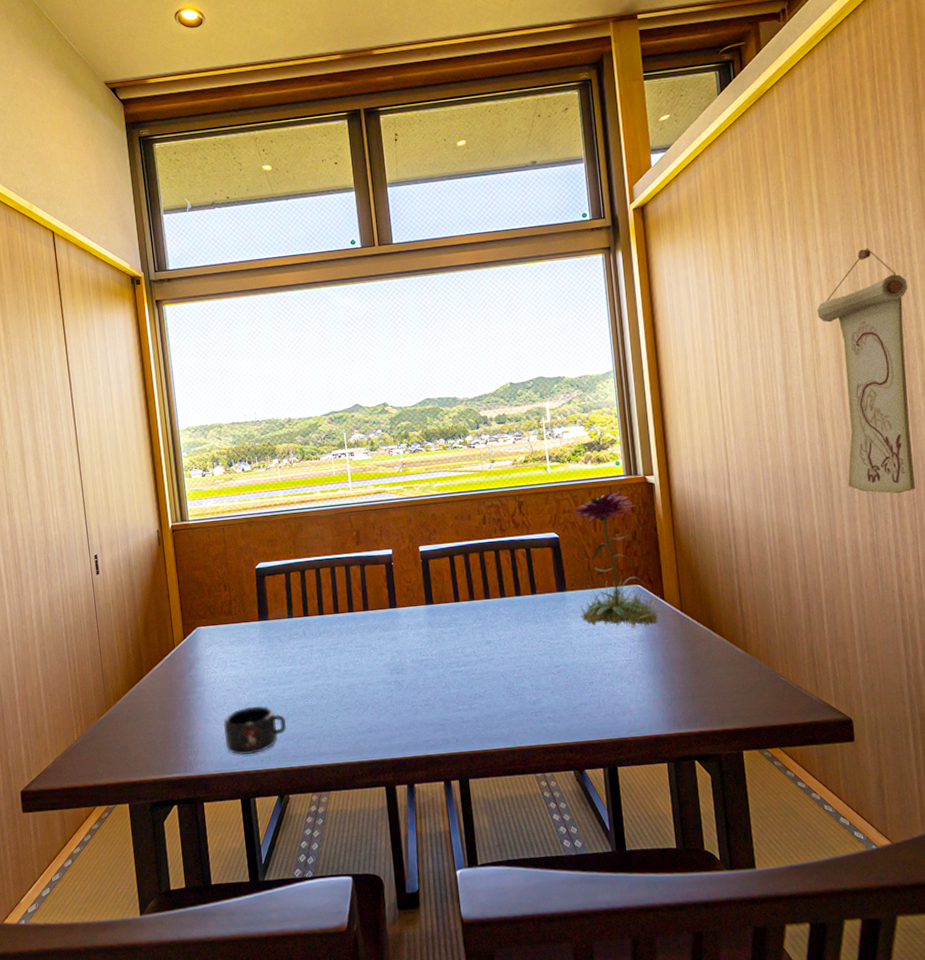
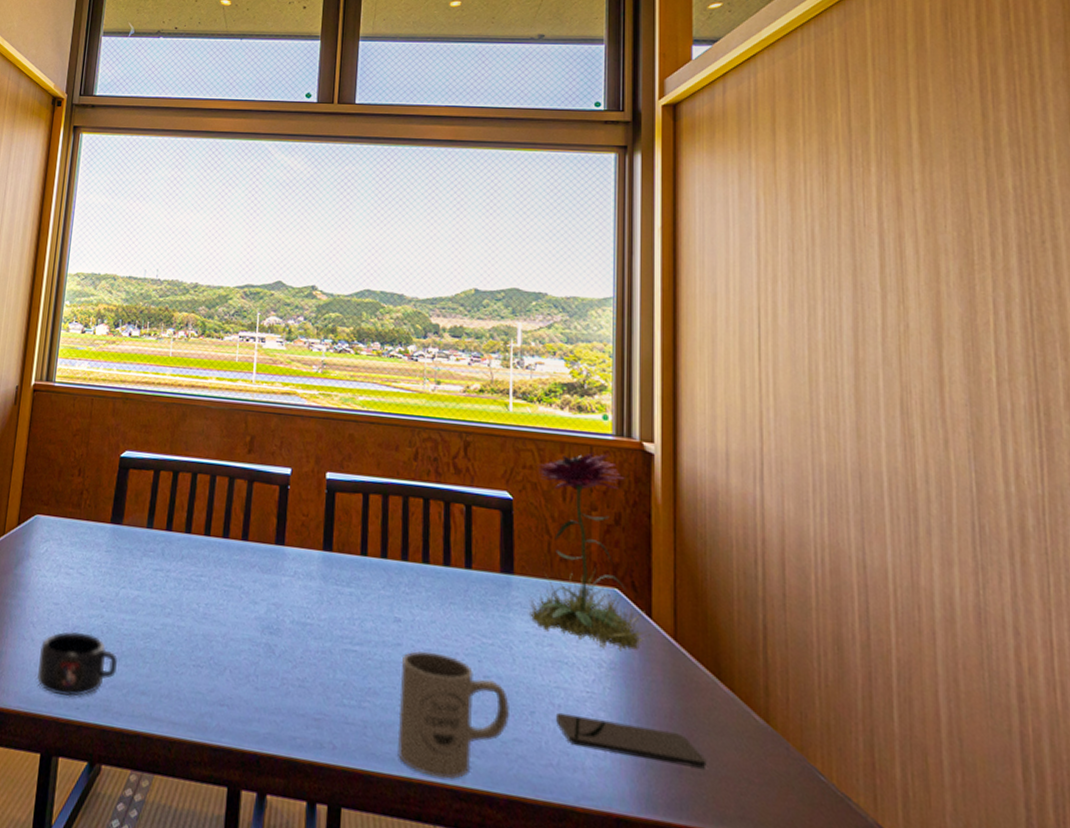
mug: none [495,658,577,743] -> present [397,650,511,780]
smartphone: none [607,673,710,698] -> present [555,712,707,769]
wall scroll: present [817,247,916,494] -> none [908,198,1051,542]

